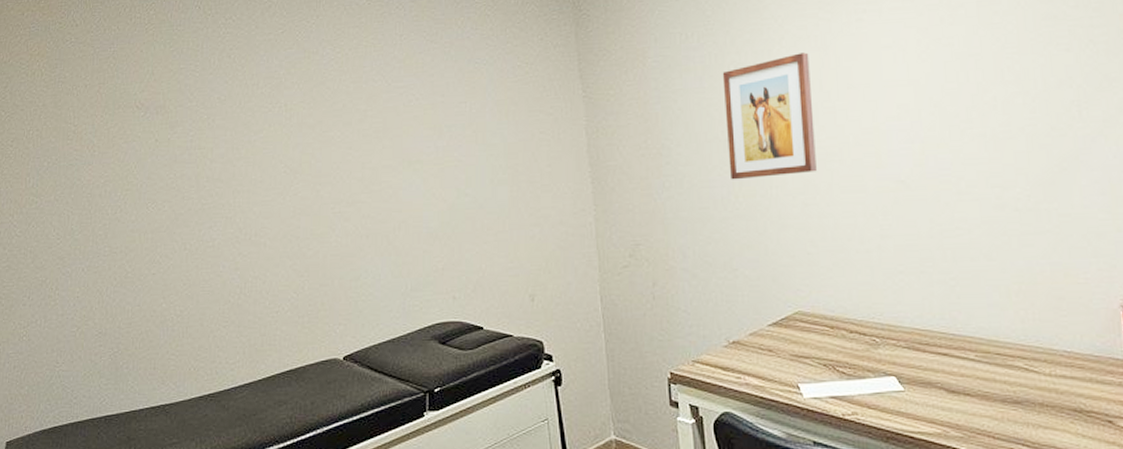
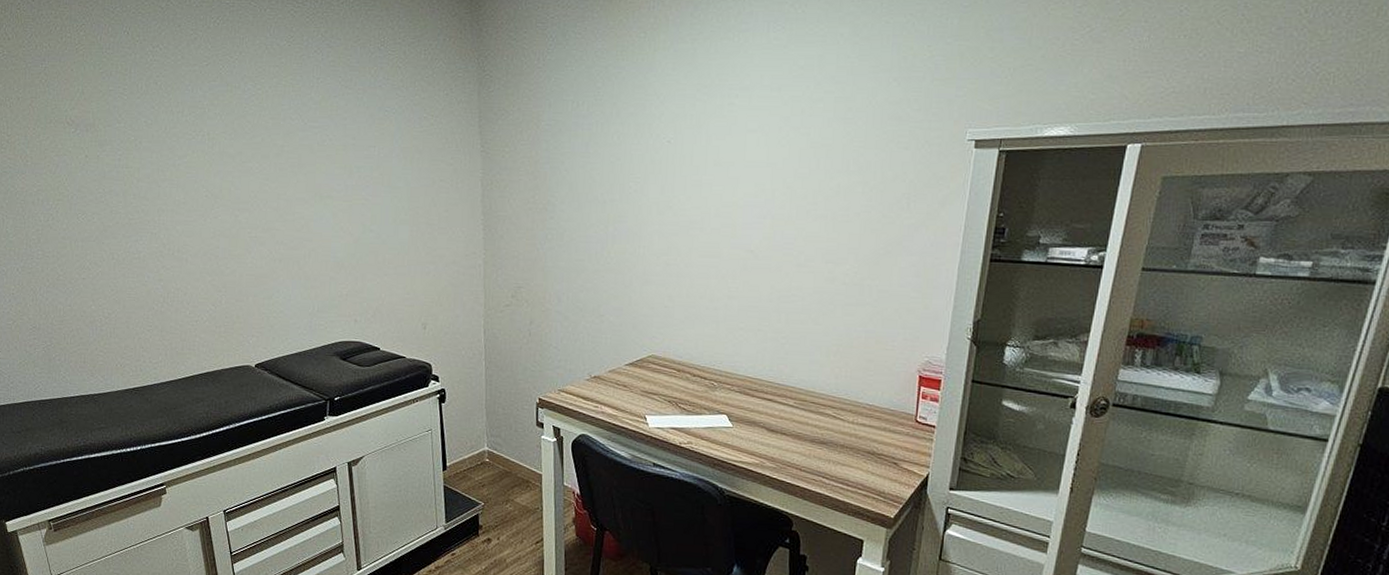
wall art: present [722,52,817,180] -> none [605,129,684,238]

